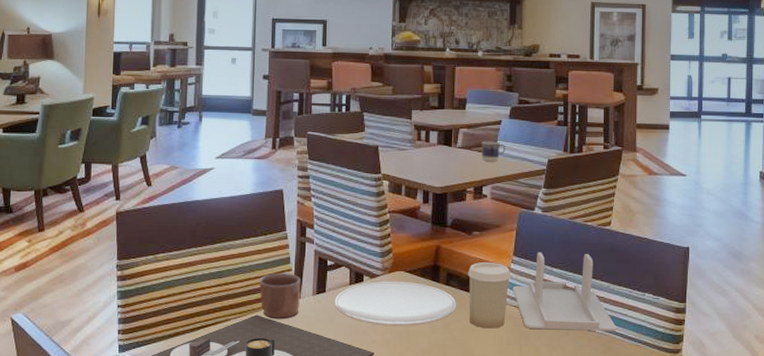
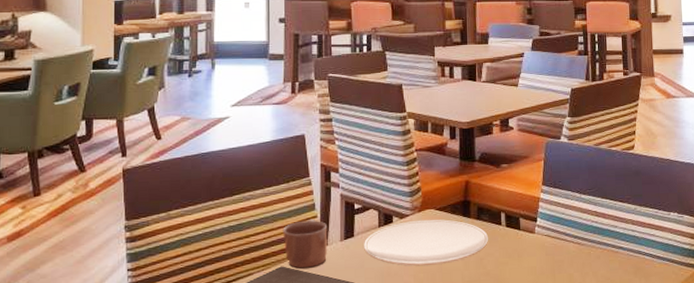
cup: present [468,262,511,329] -> none [499,193,542,260]
cup: present [481,141,506,163] -> none [505,73,529,95]
napkin holder: present [512,252,617,331] -> none [543,178,646,256]

